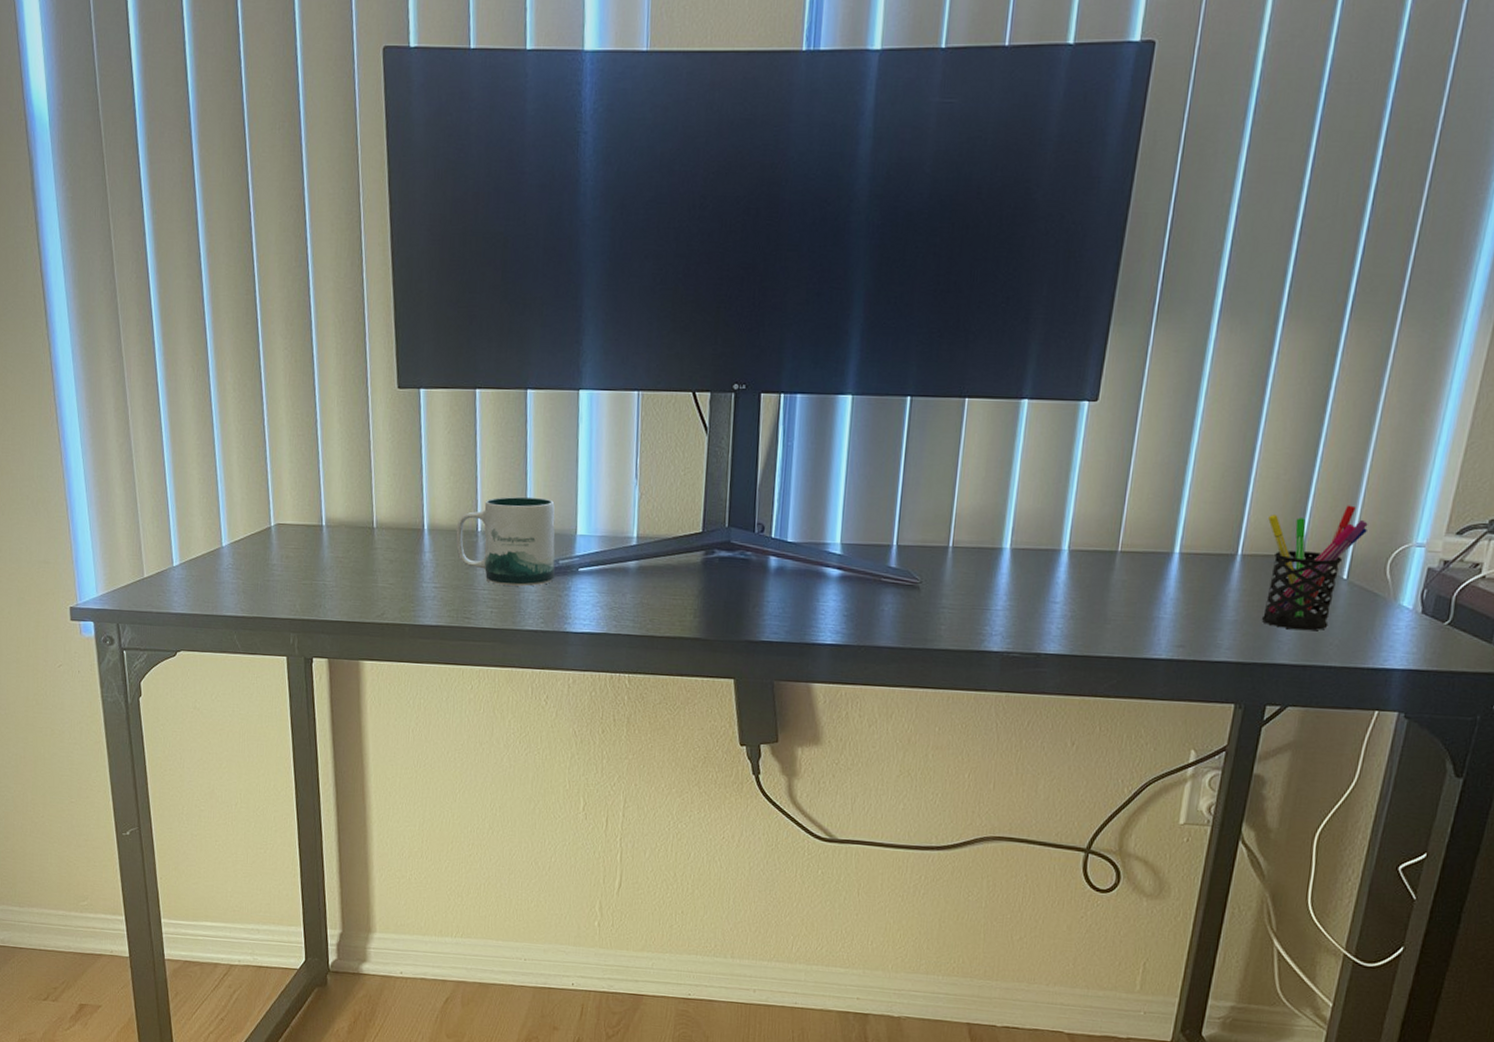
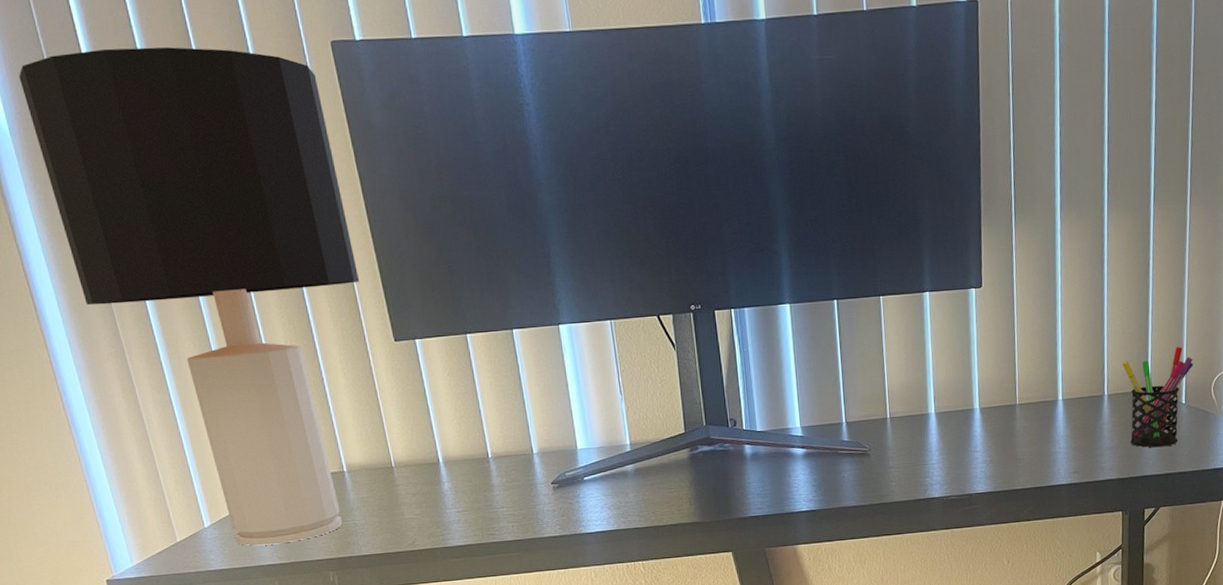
desk lamp: none [67,41,372,595] -> present [19,47,360,546]
mug: present [455,497,555,587] -> none [468,421,564,502]

